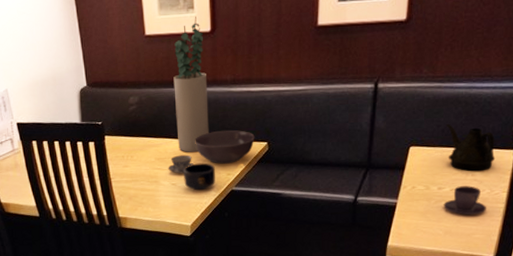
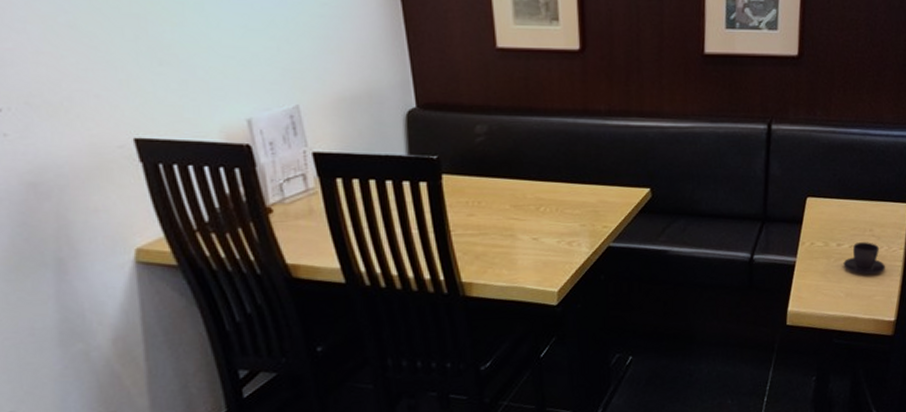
teacup: present [168,154,193,174] -> none [527,201,560,226]
vase: present [173,15,209,153] -> none [533,29,580,200]
mug: present [183,163,215,191] -> none [548,212,588,247]
bowl: present [194,129,255,164] -> none [560,171,636,214]
teapot: present [446,124,496,172] -> none [842,173,892,226]

